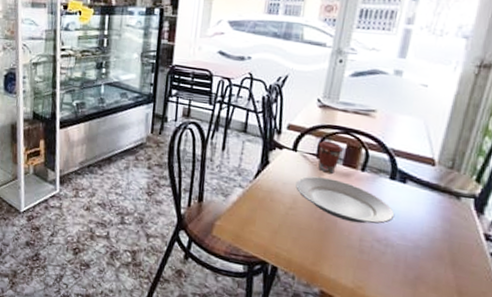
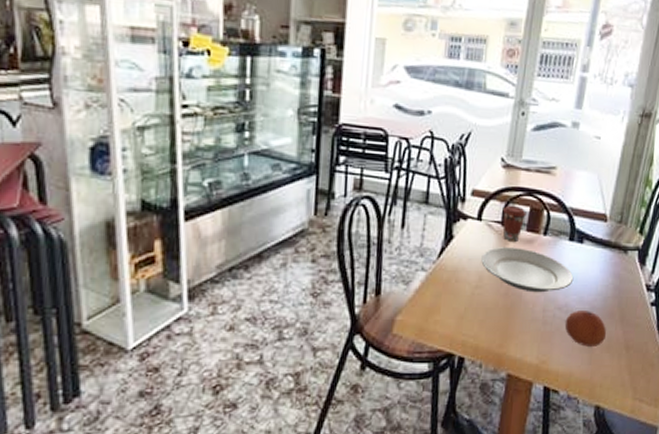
fruit: none [383,246,434,285] -> present [564,311,607,347]

